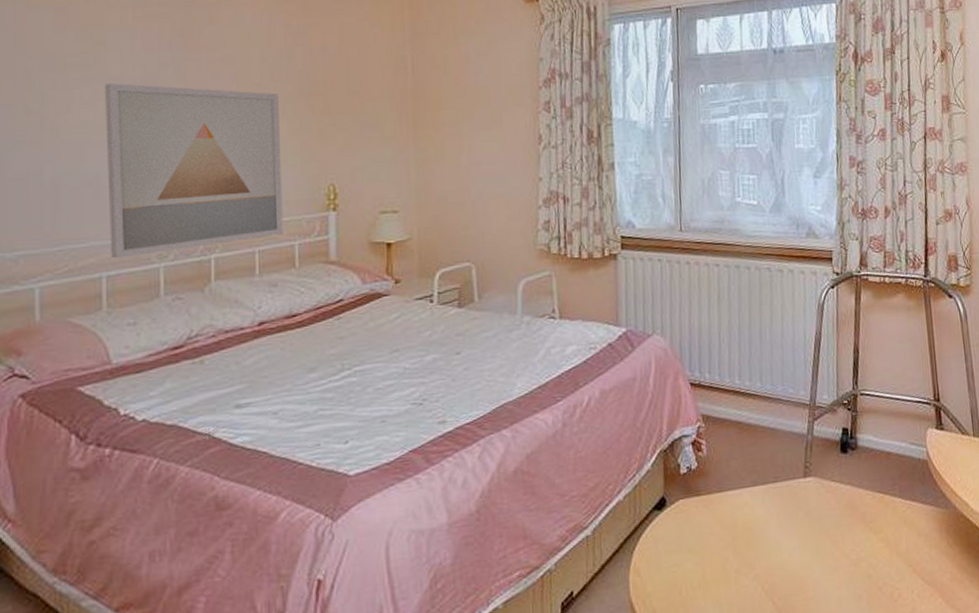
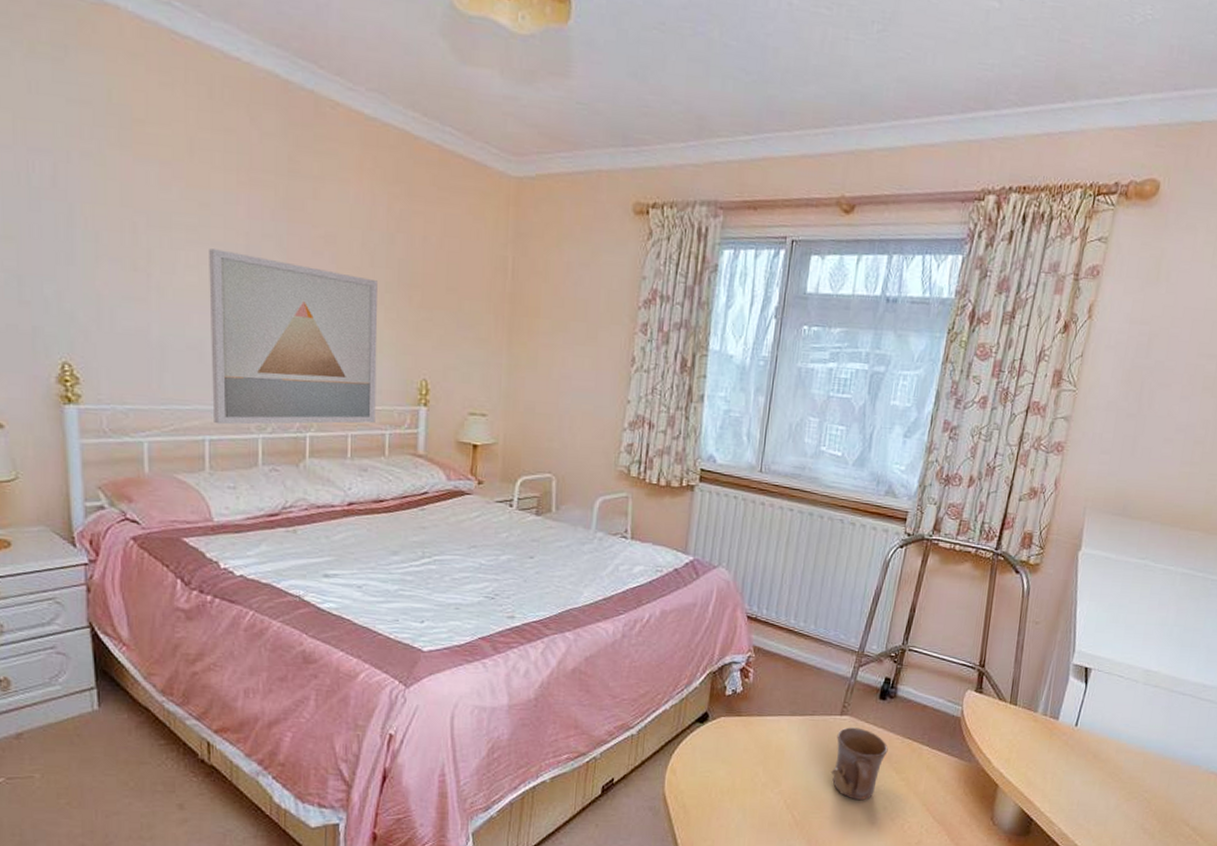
mug: none [804,488,861,573] -> present [831,727,888,801]

